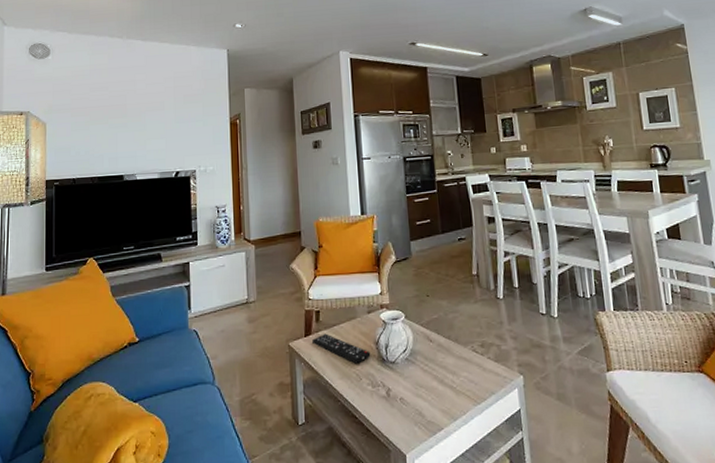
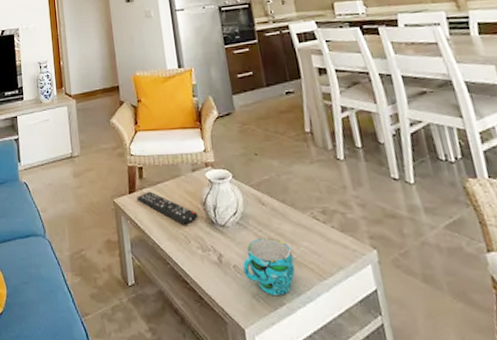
cup: none [408,370,455,422] -> present [243,237,296,295]

